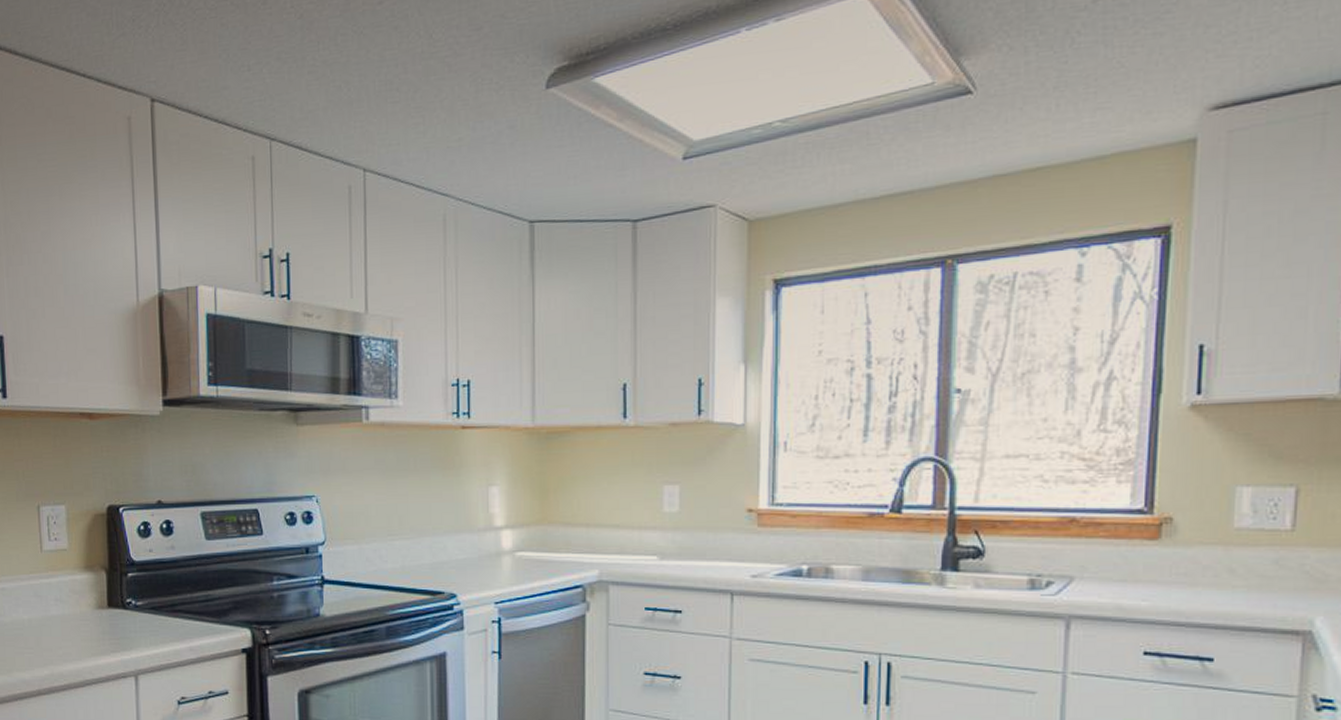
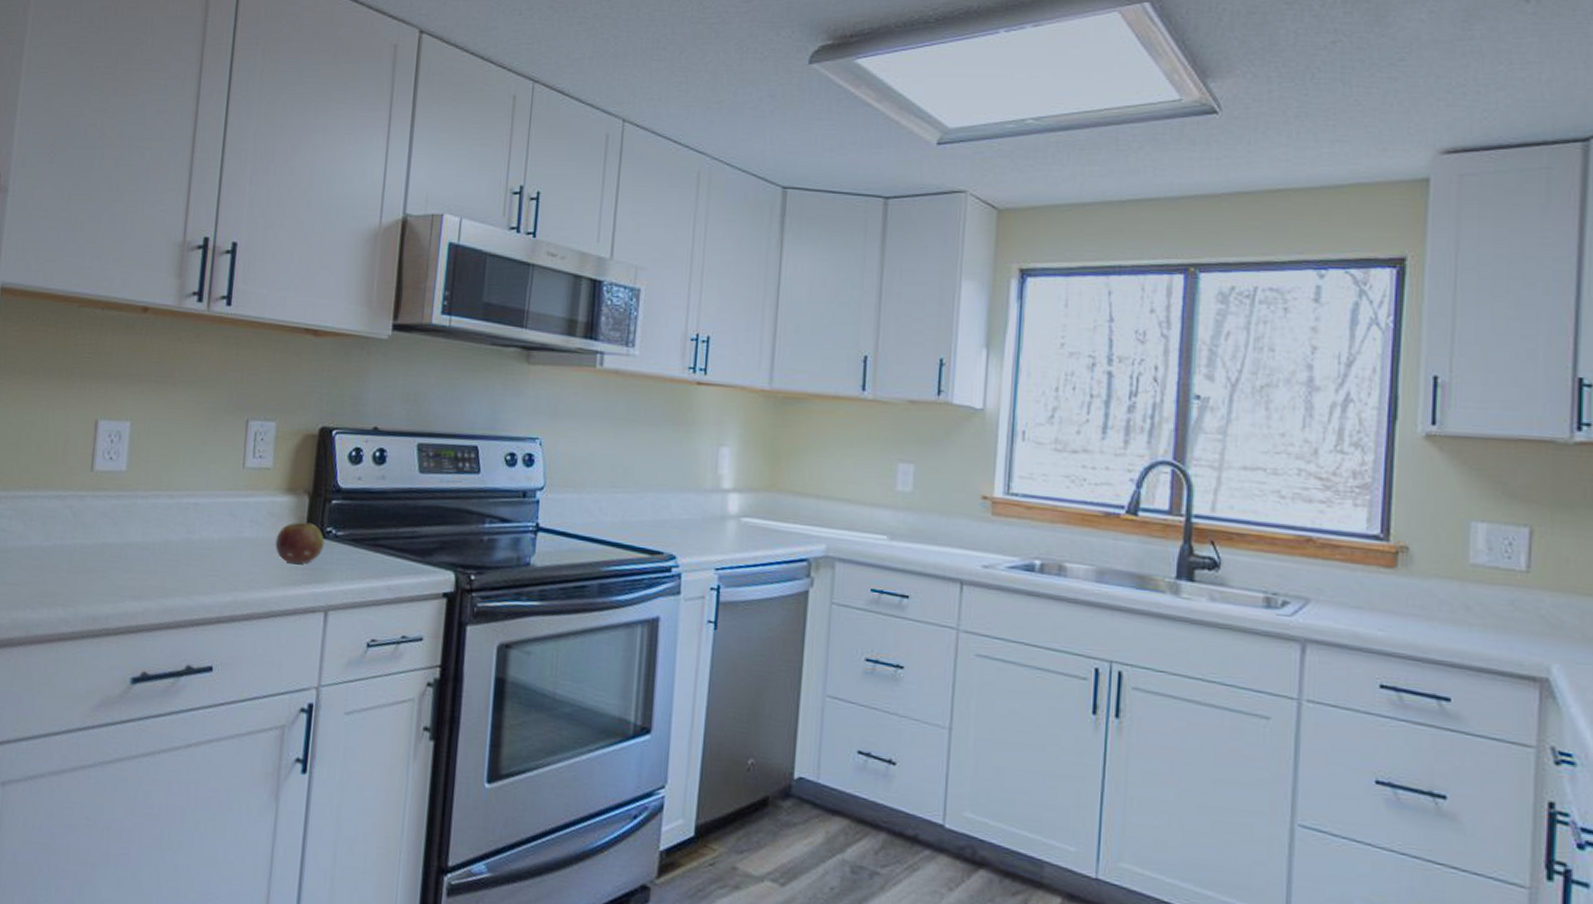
fruit: none [81,596,126,636] -> present [275,522,324,565]

